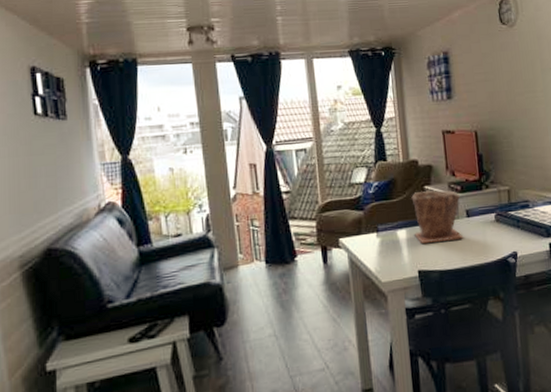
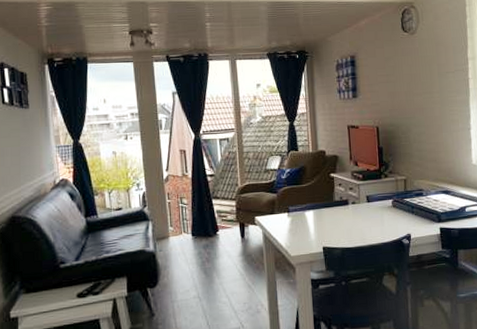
plant pot: present [411,190,464,243] -> none [319,177,364,224]

